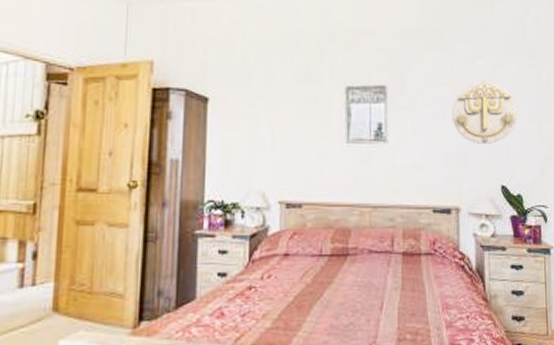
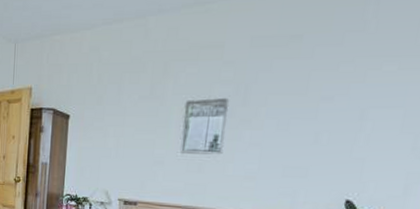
wall decoration: present [451,80,518,145] -> none [297,88,388,158]

